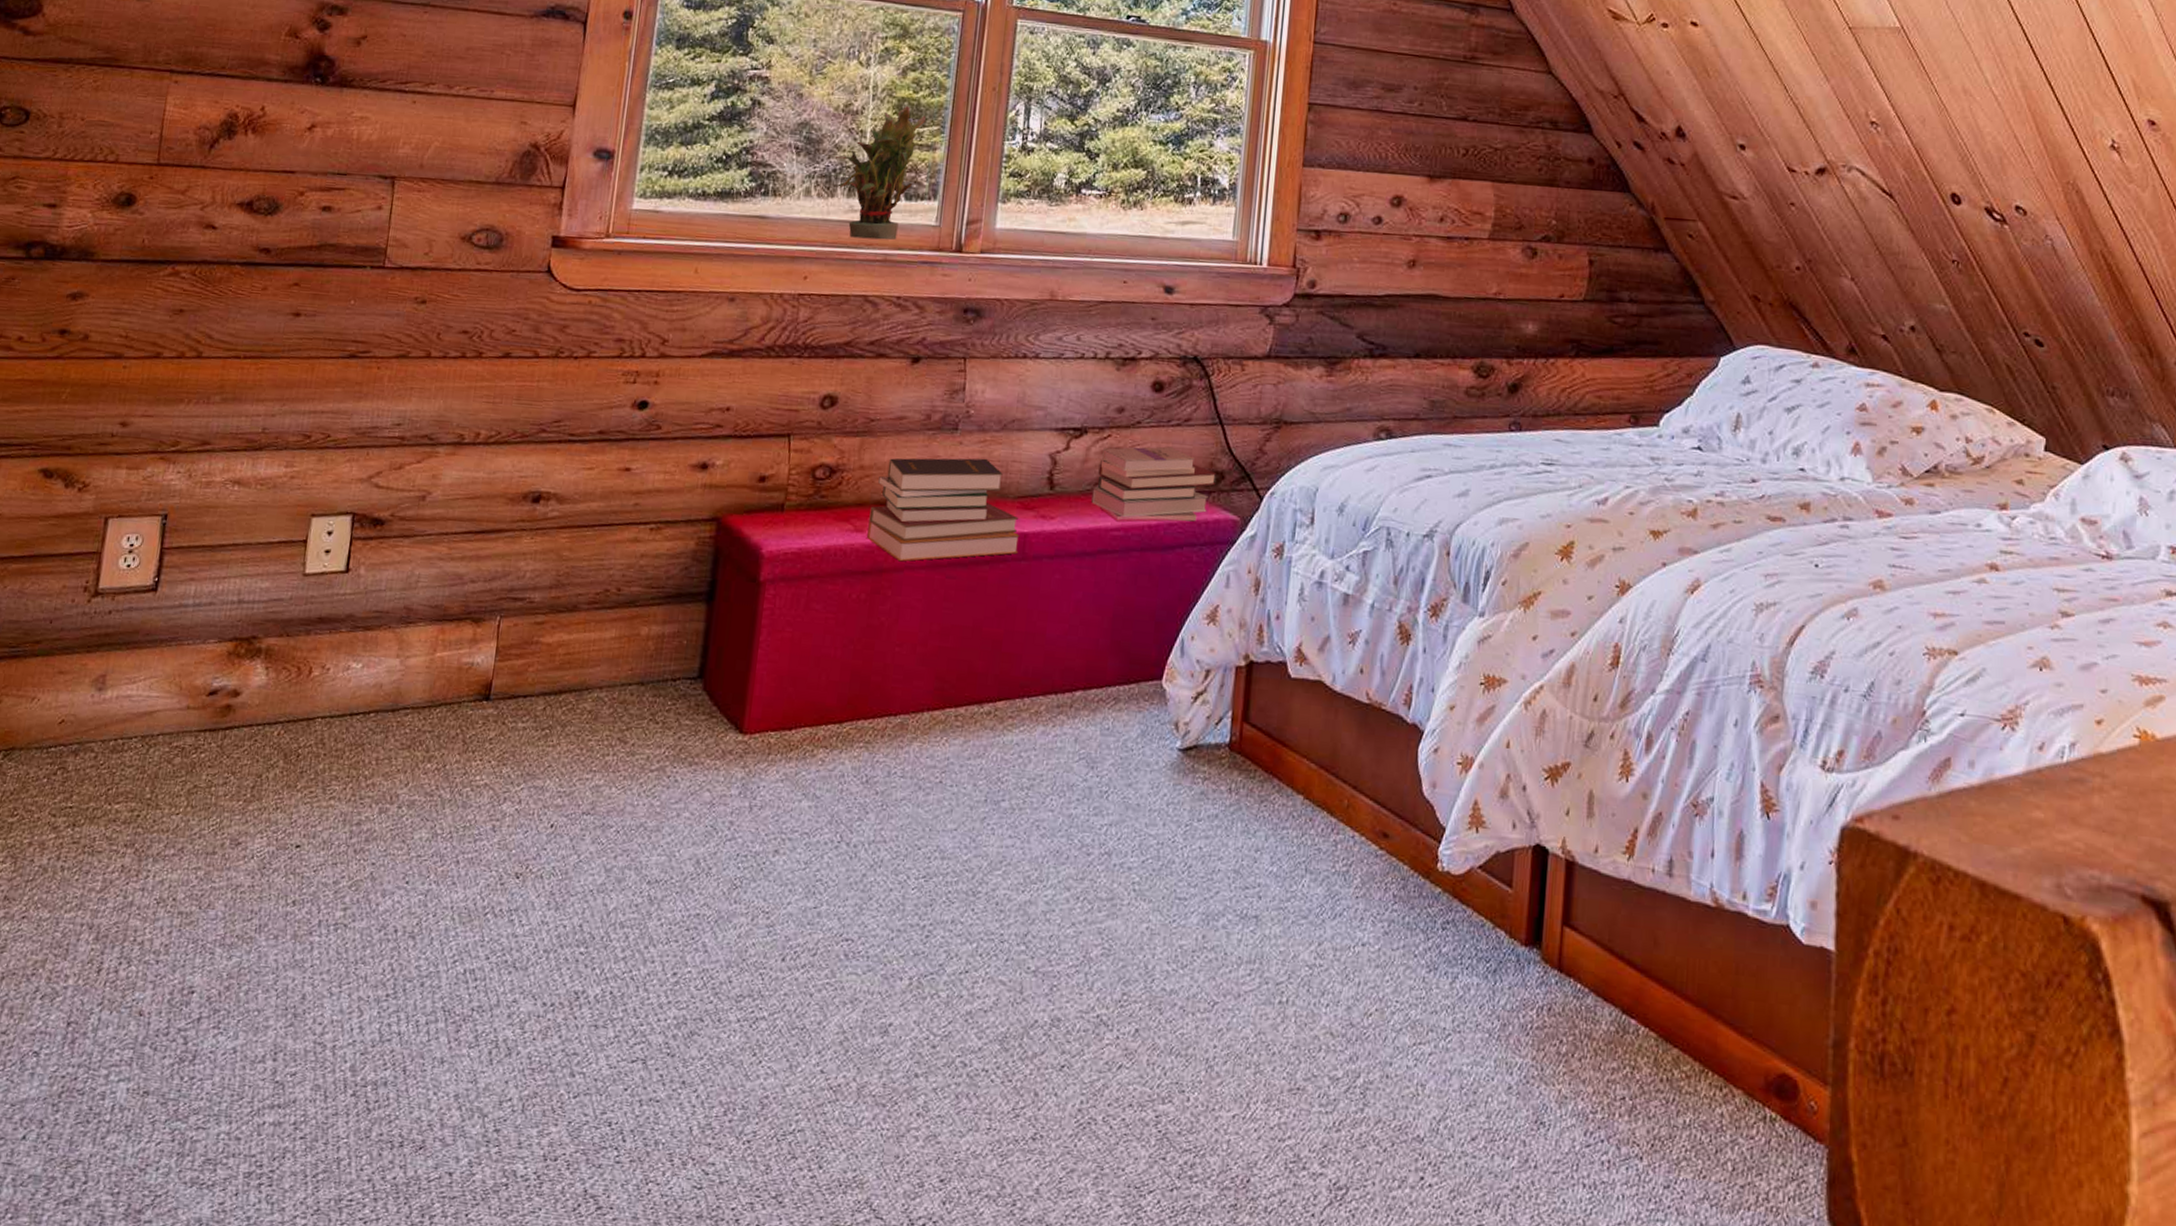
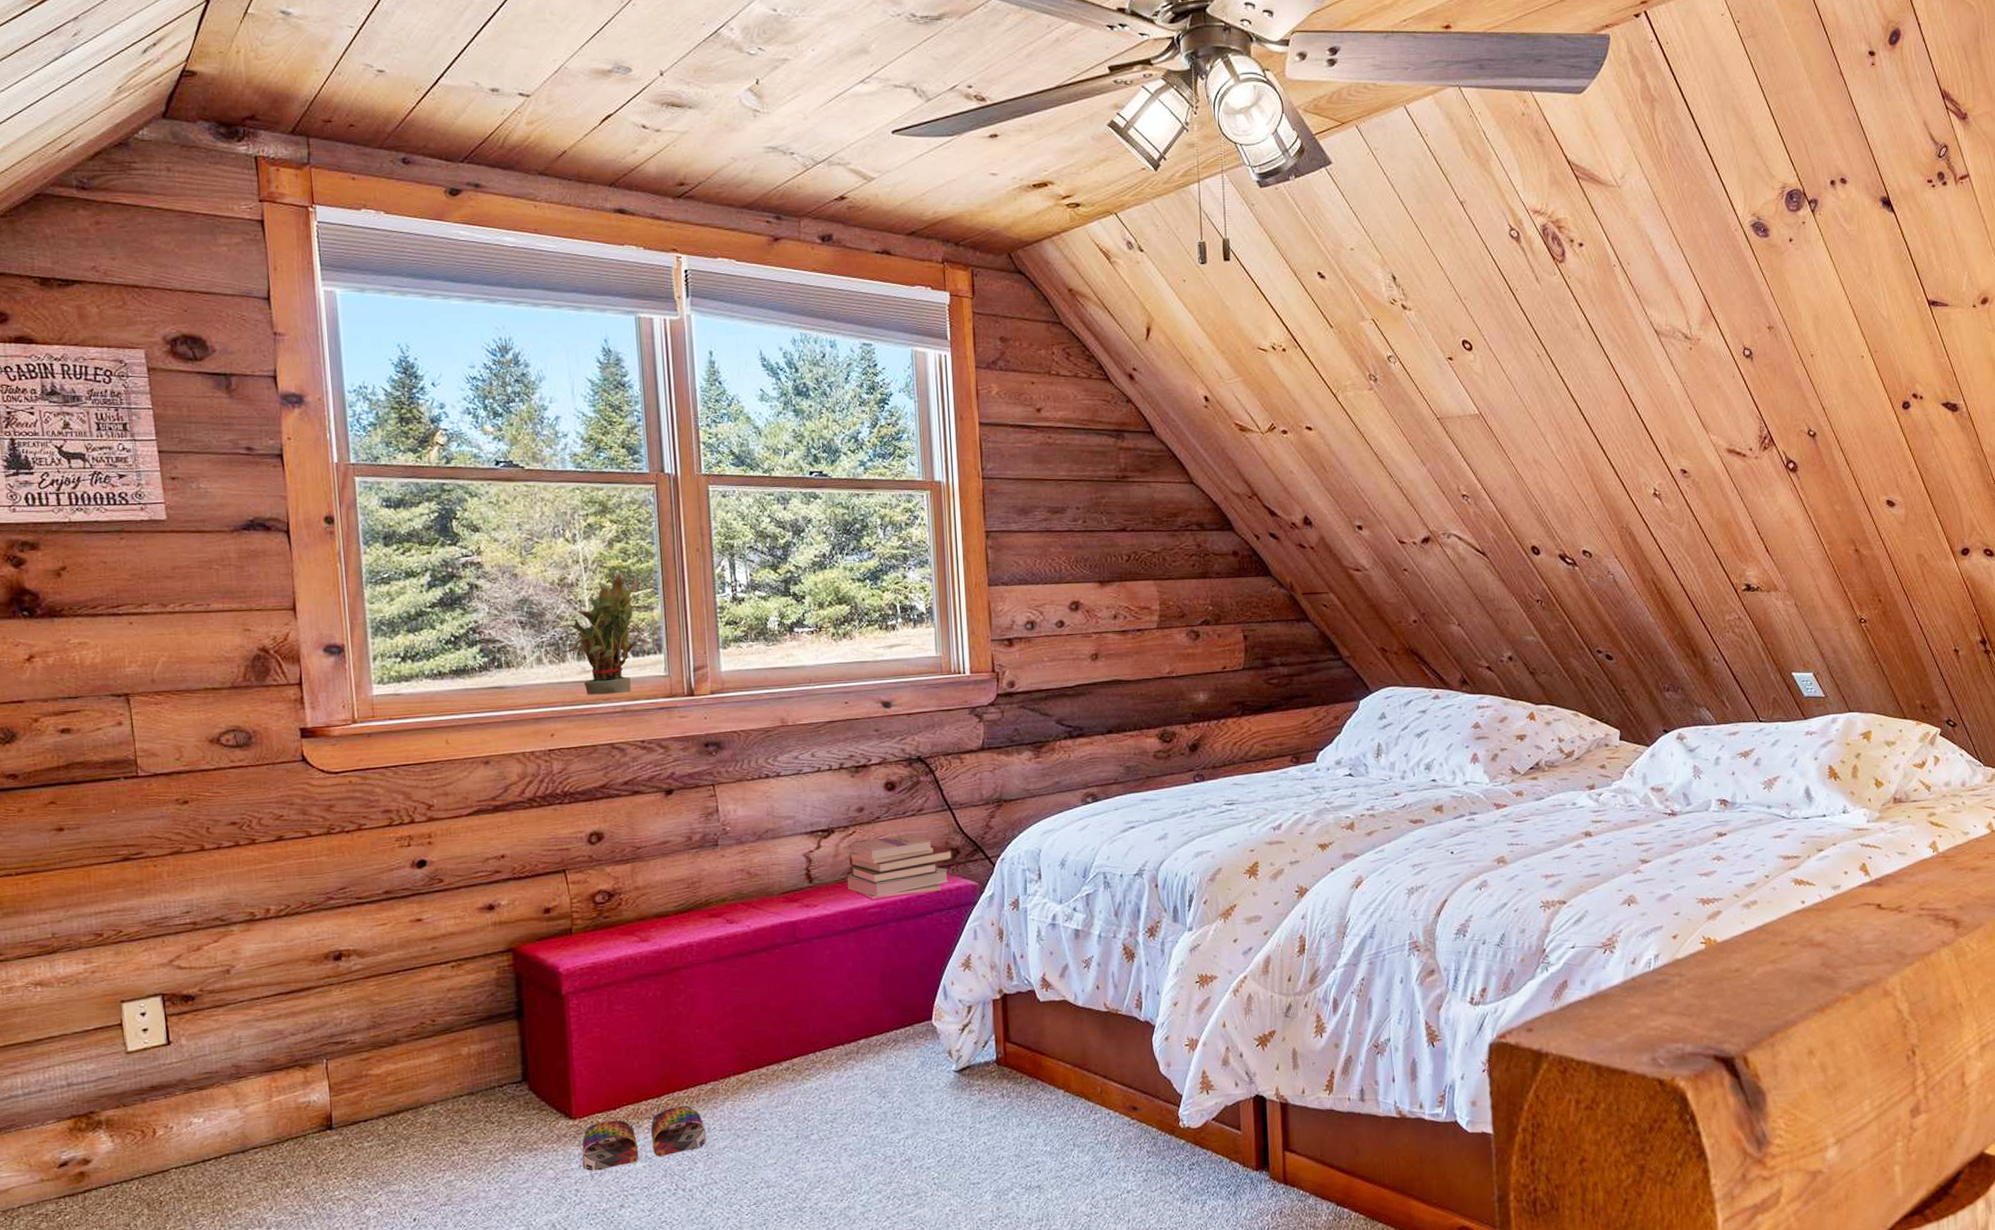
slippers: none [743,738,886,803] -> present [582,1106,707,1171]
books: present [867,458,1020,562] -> none [651,865,790,961]

